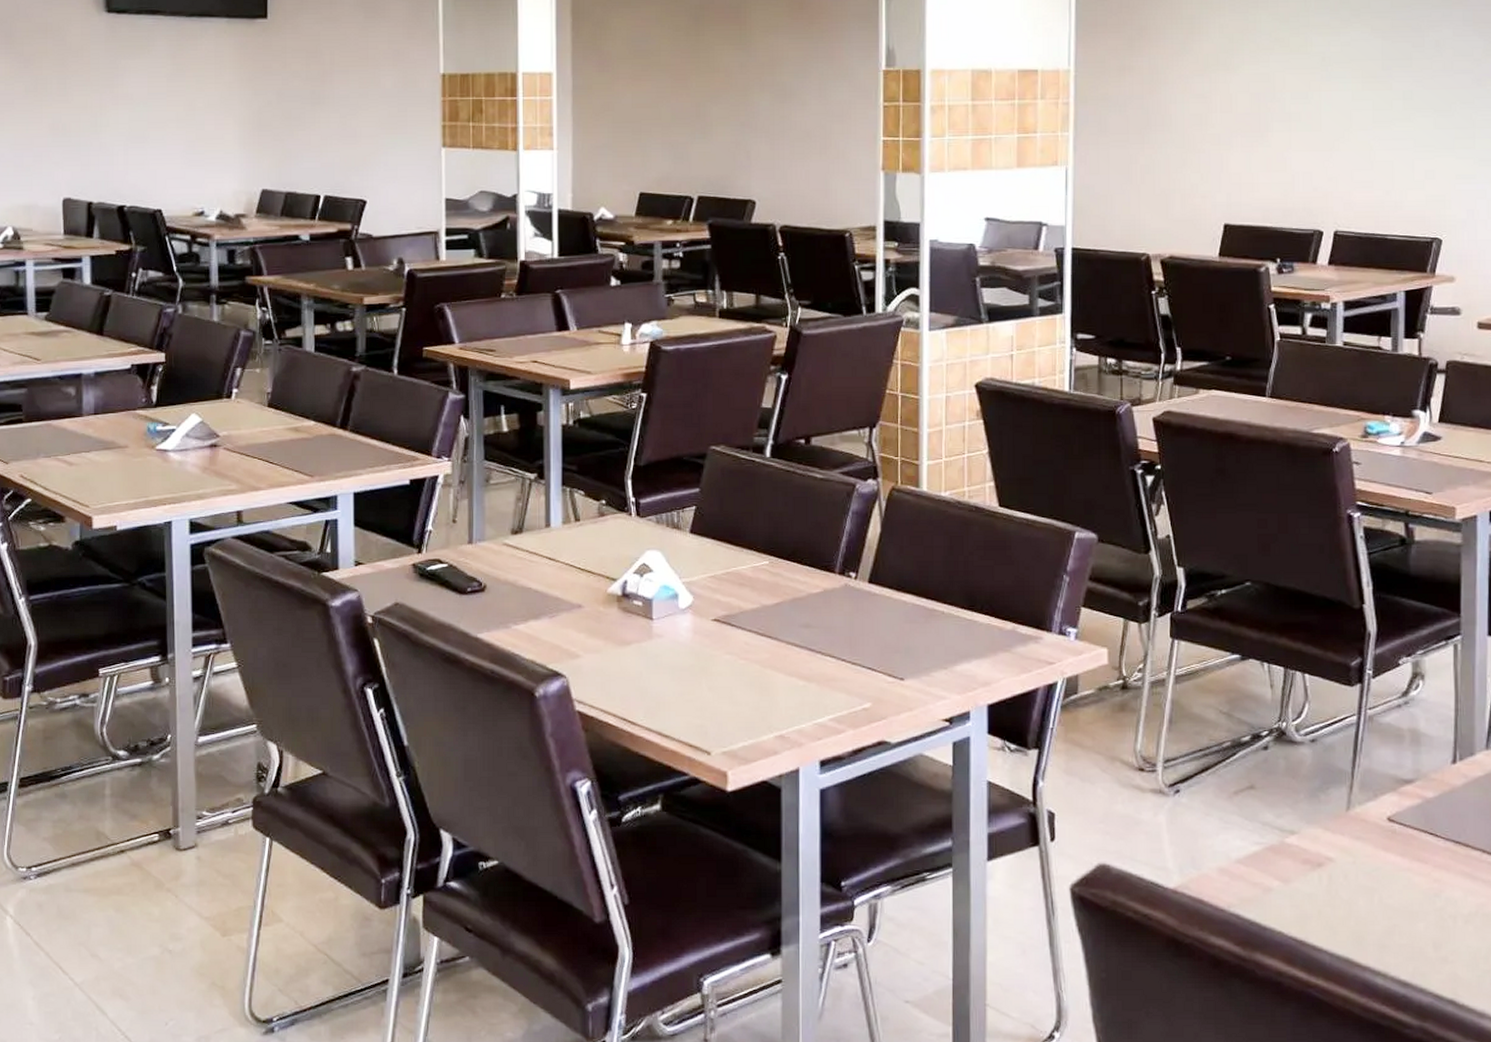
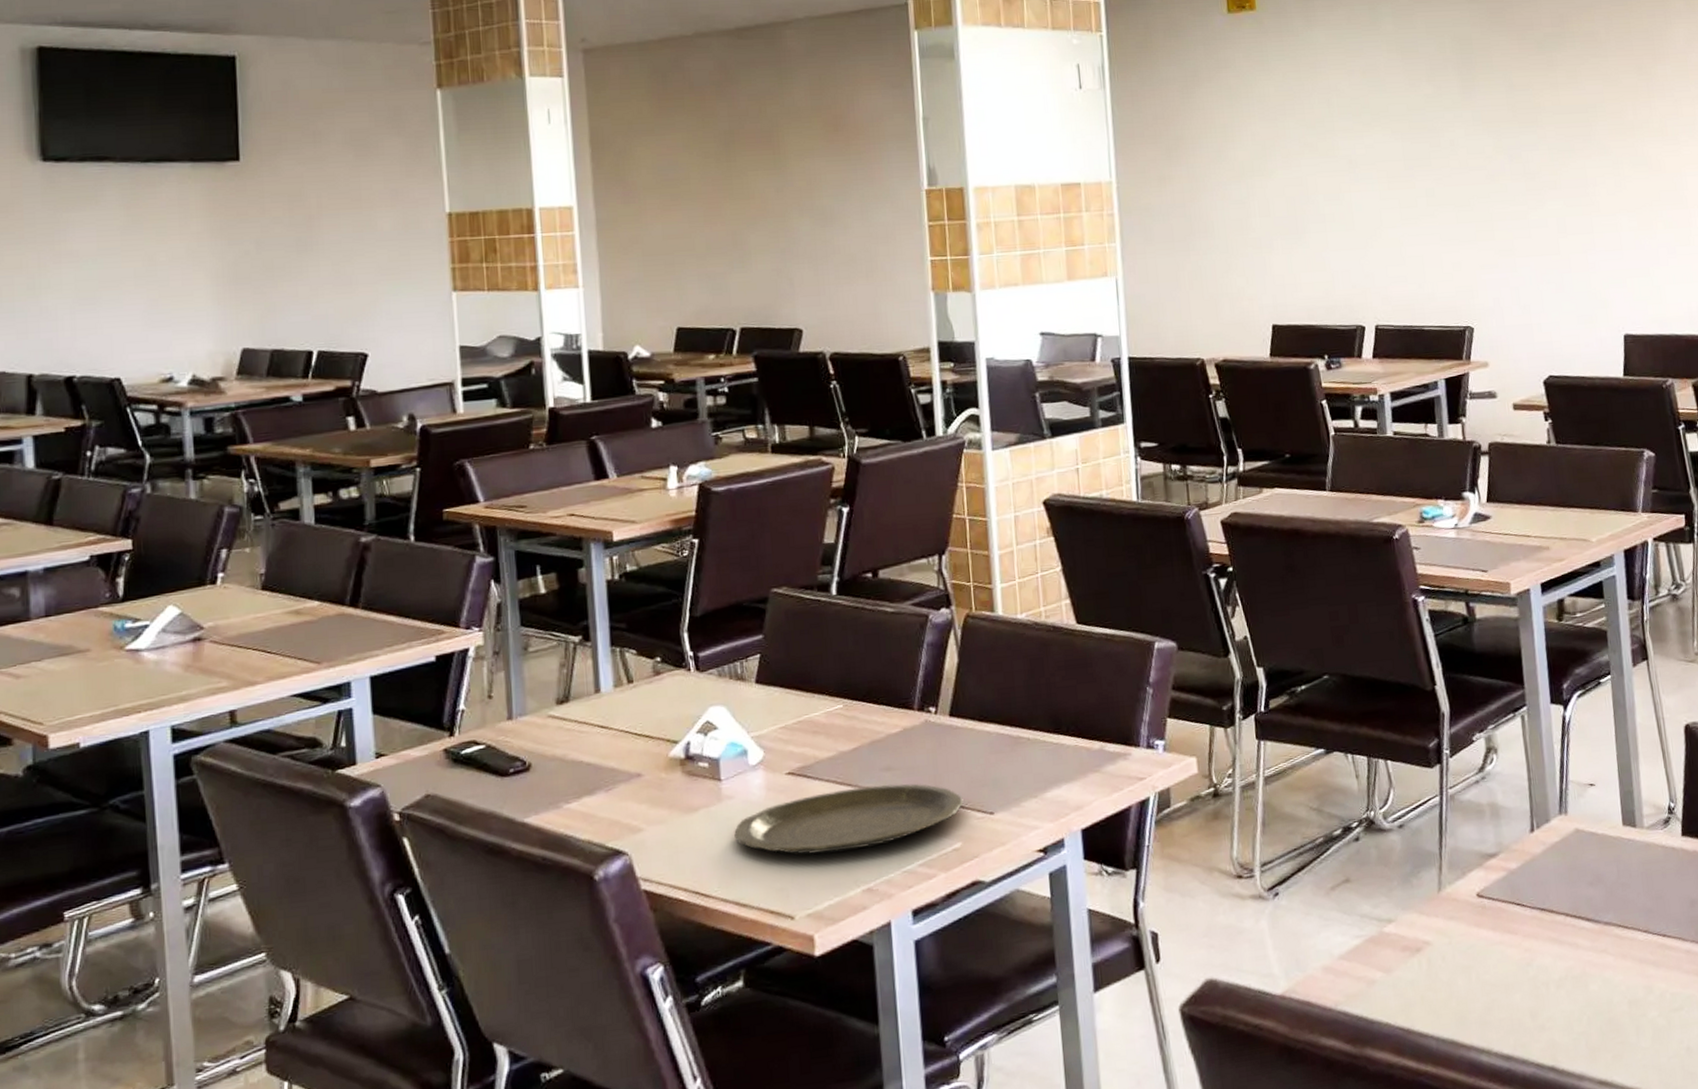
plate: none [661,640,876,698] -> present [734,783,964,855]

